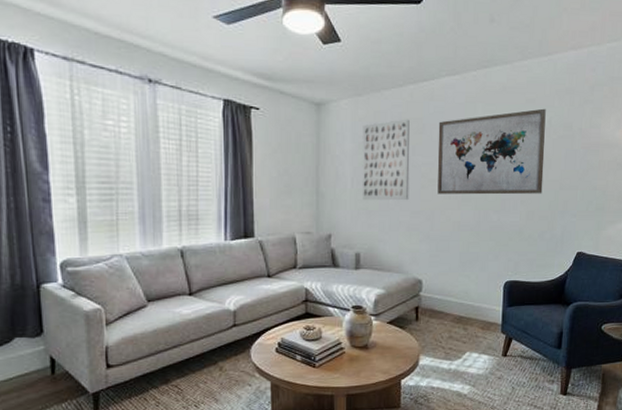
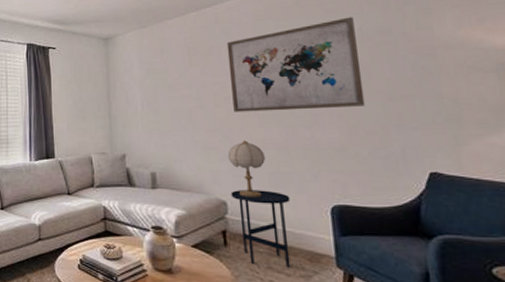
wall art: present [362,119,410,201] -> none [149,43,203,122]
side table: none [426,269,474,336] -> present [230,190,291,268]
table lamp: none [427,222,459,277] -> present [227,140,265,198]

